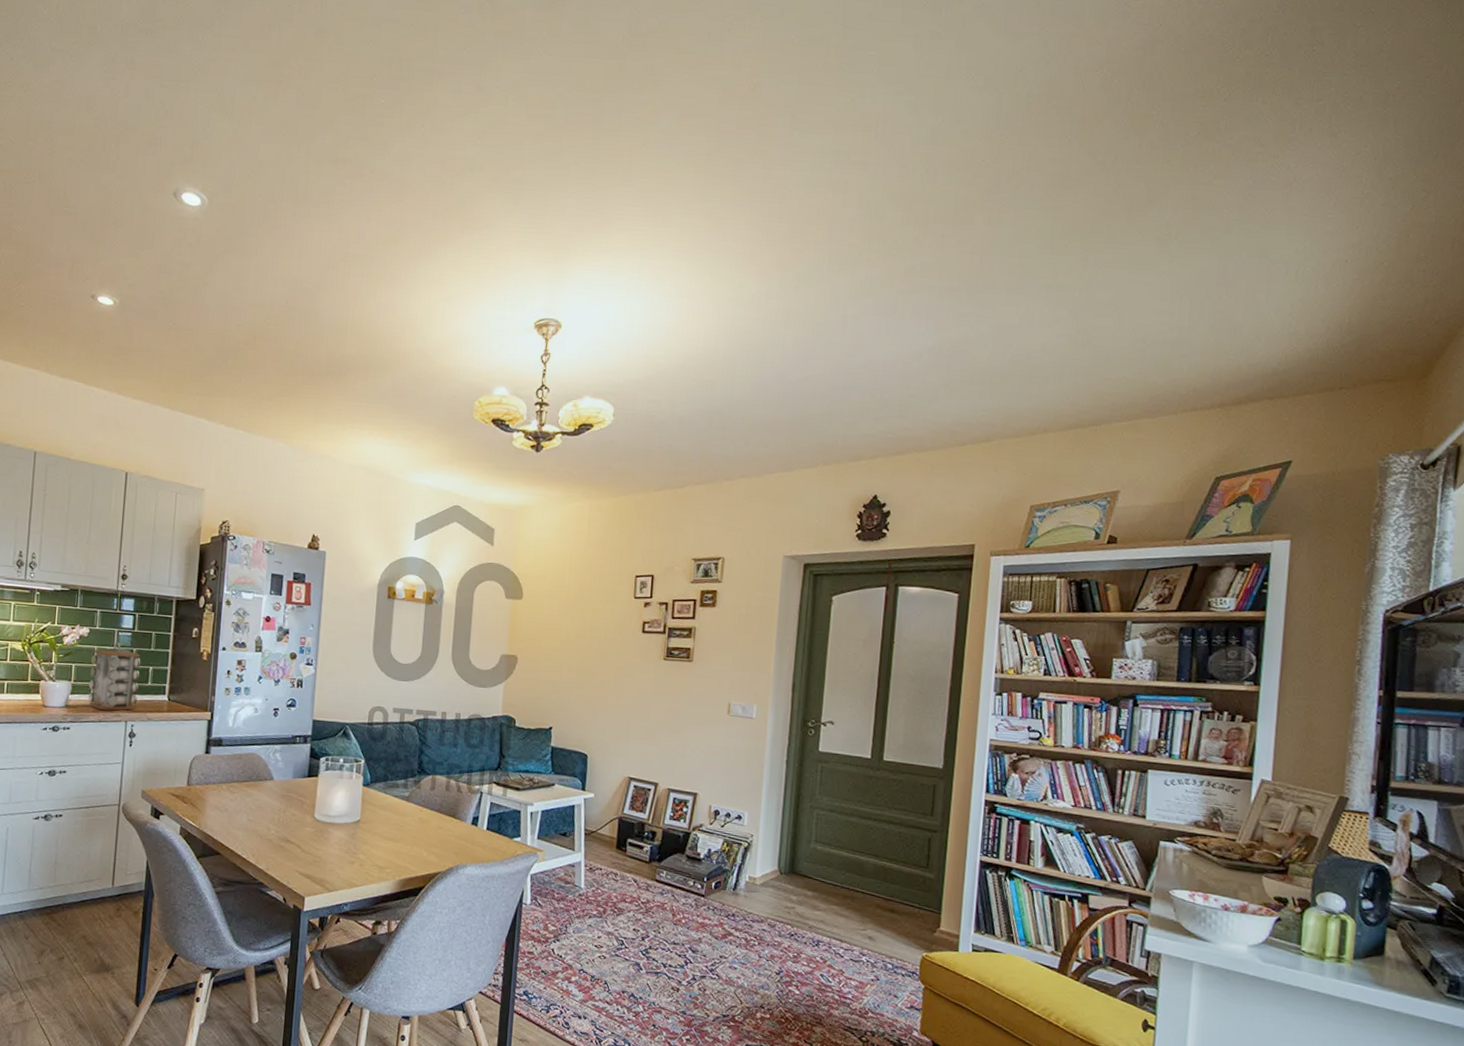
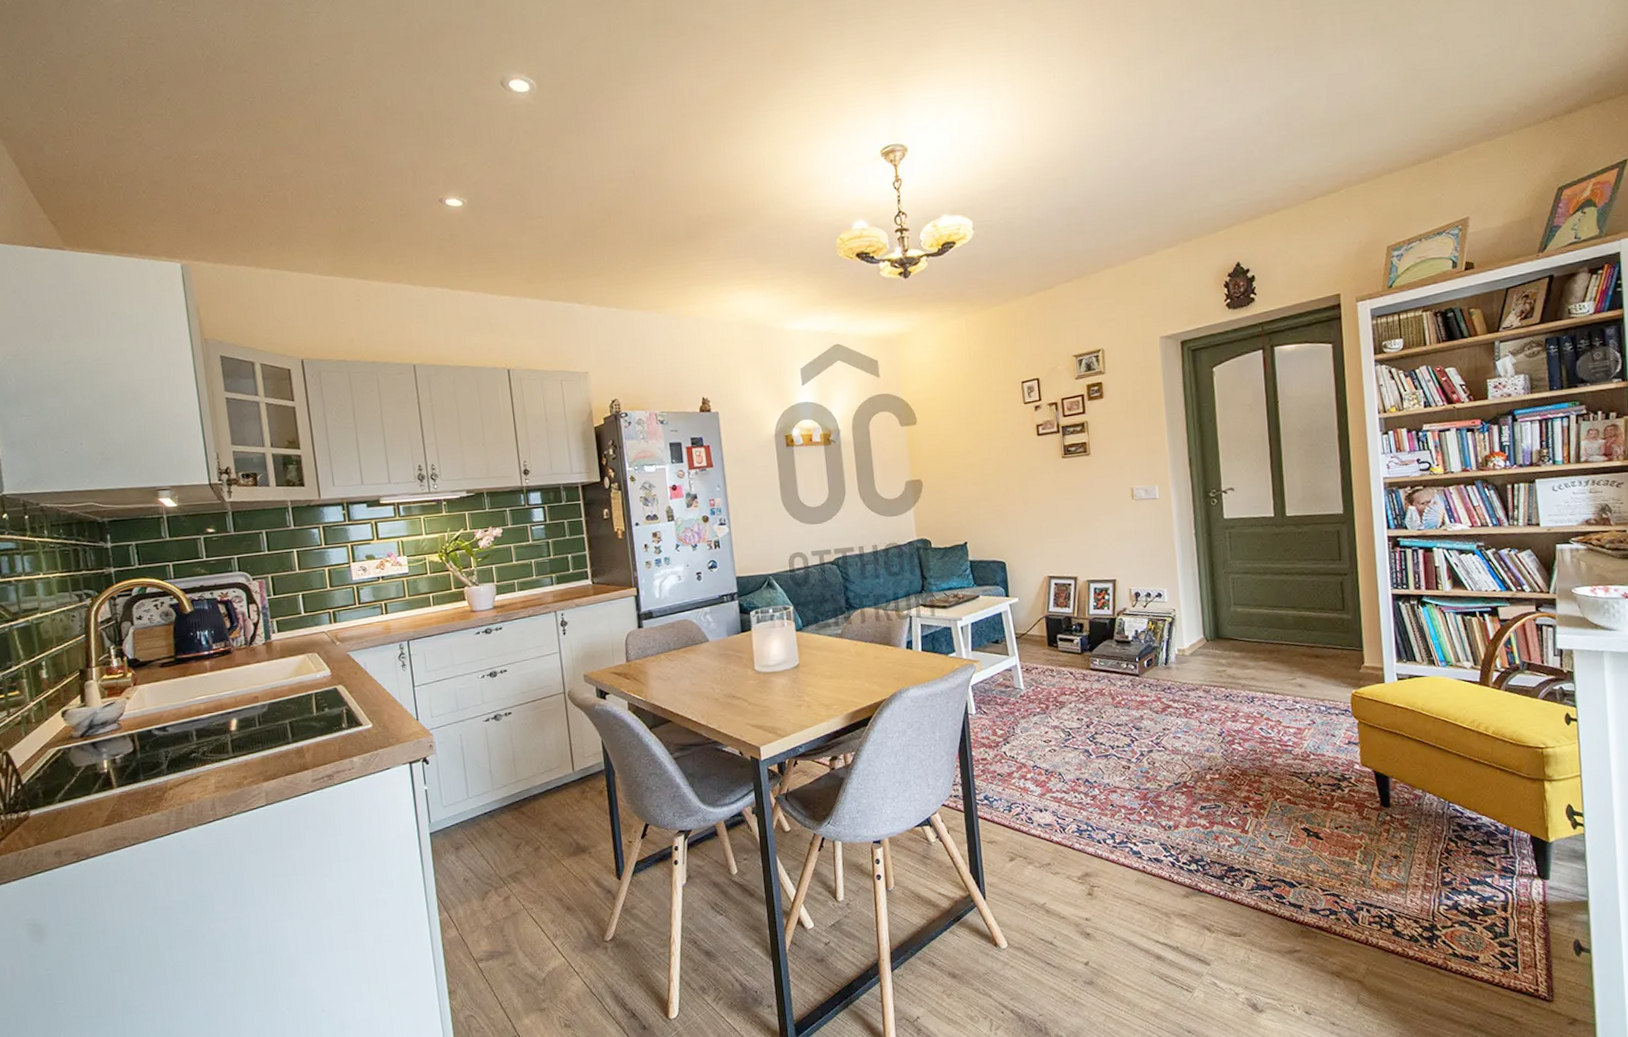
spice rack: present [87,642,141,711] -> none [509,536,563,605]

